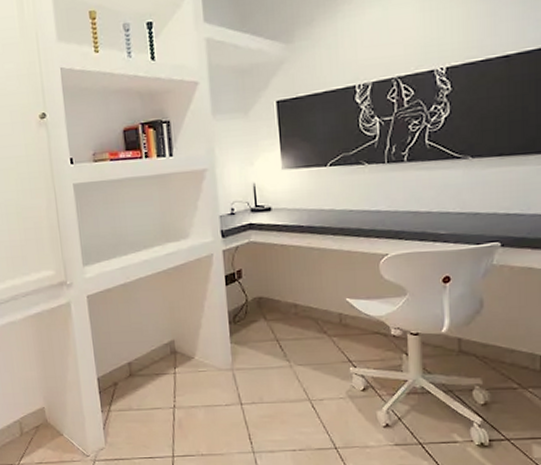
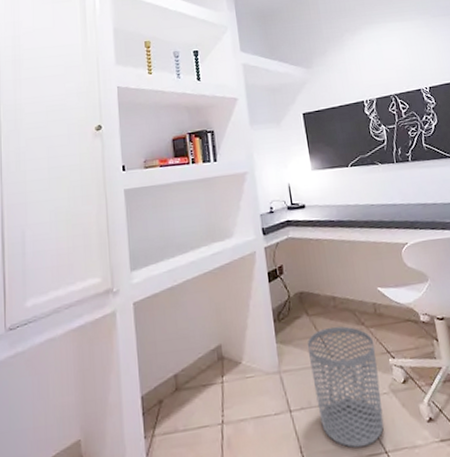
waste bin: none [262,332,337,442] -> present [307,326,384,448]

